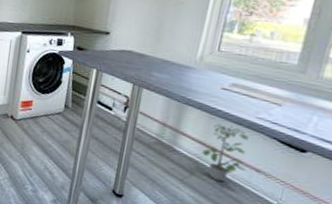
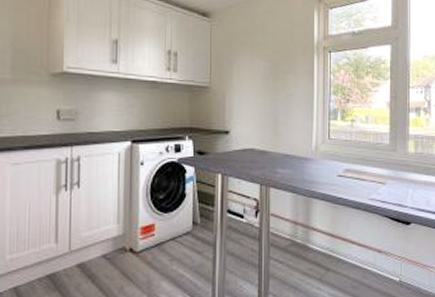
potted plant: present [202,123,249,182] -> none [333,211,372,271]

